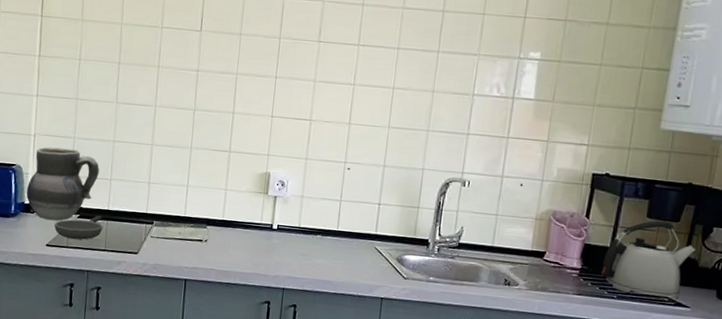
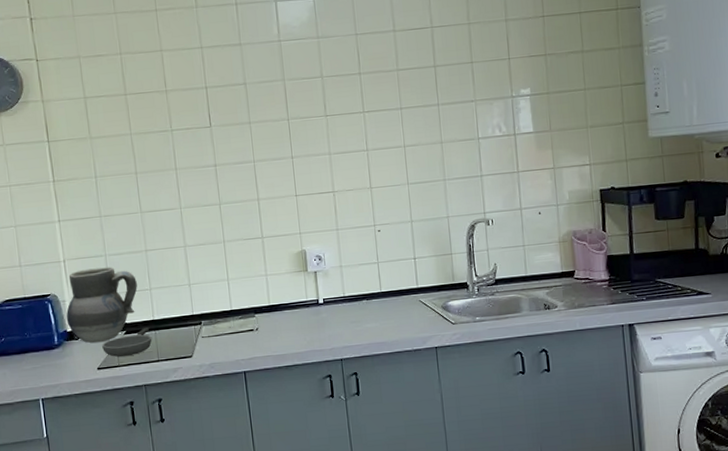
kettle: present [600,220,696,299] -> none [627,219,704,293]

